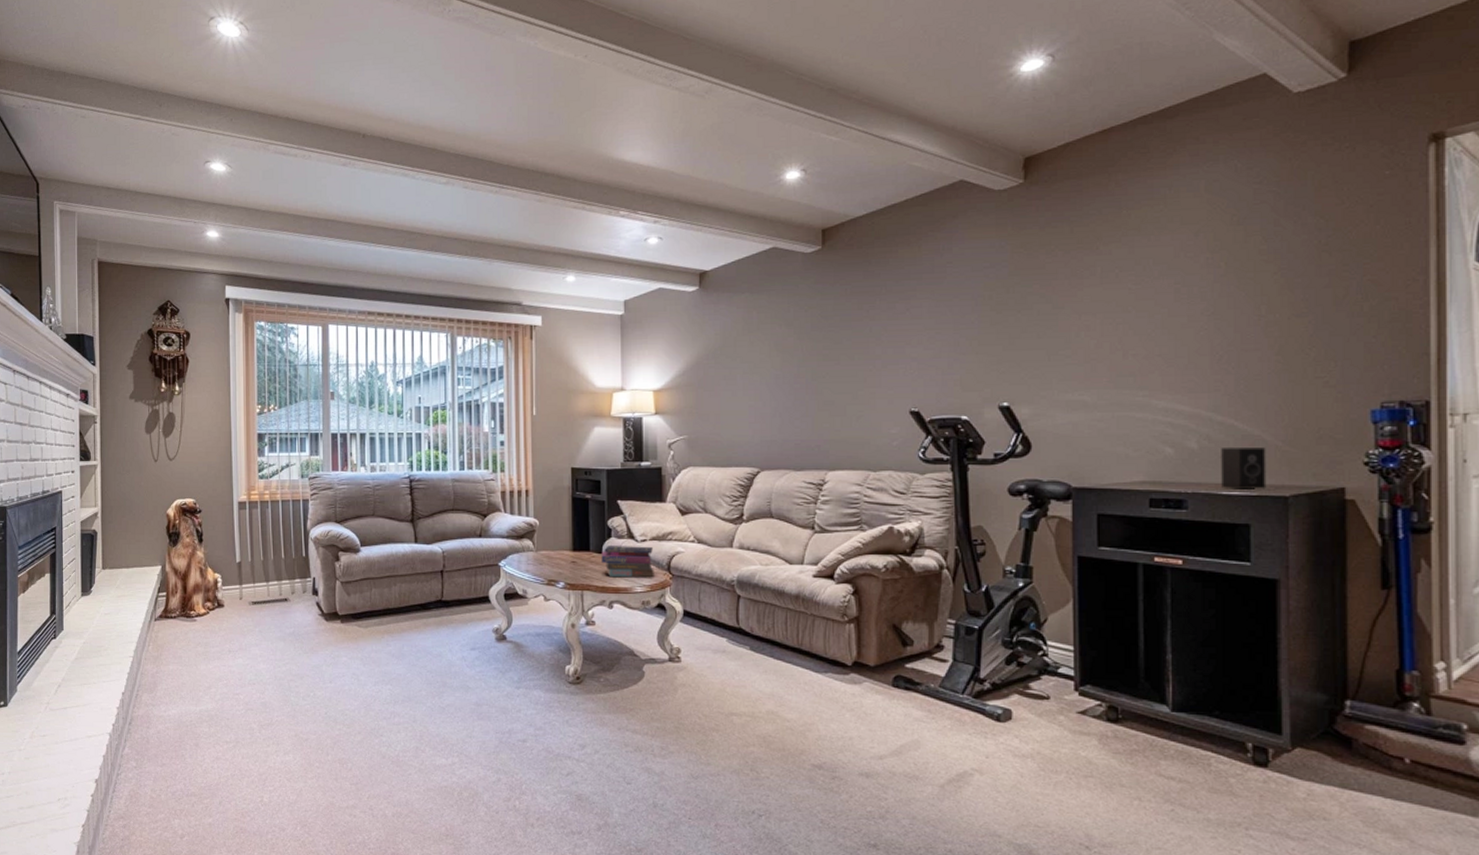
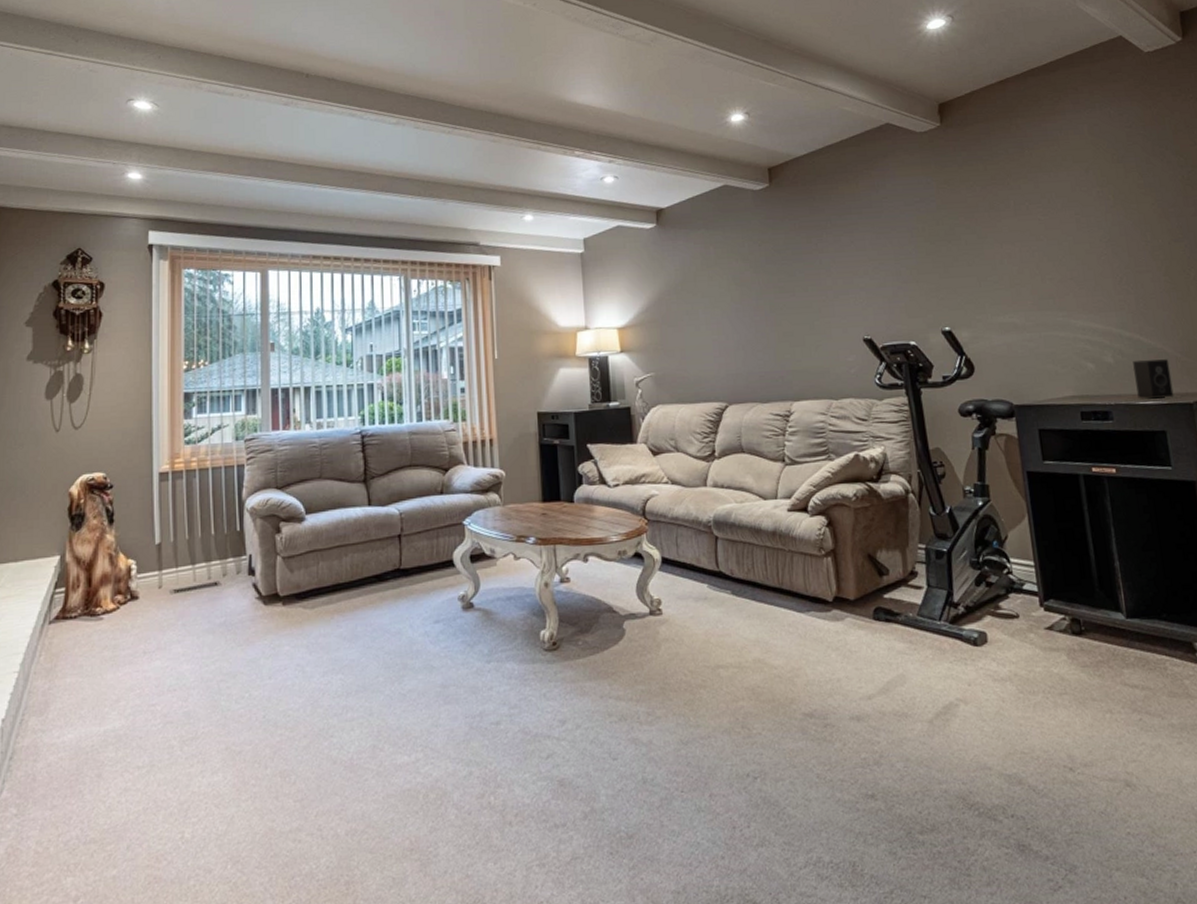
books: present [601,546,654,578] -> none [573,491,629,528]

